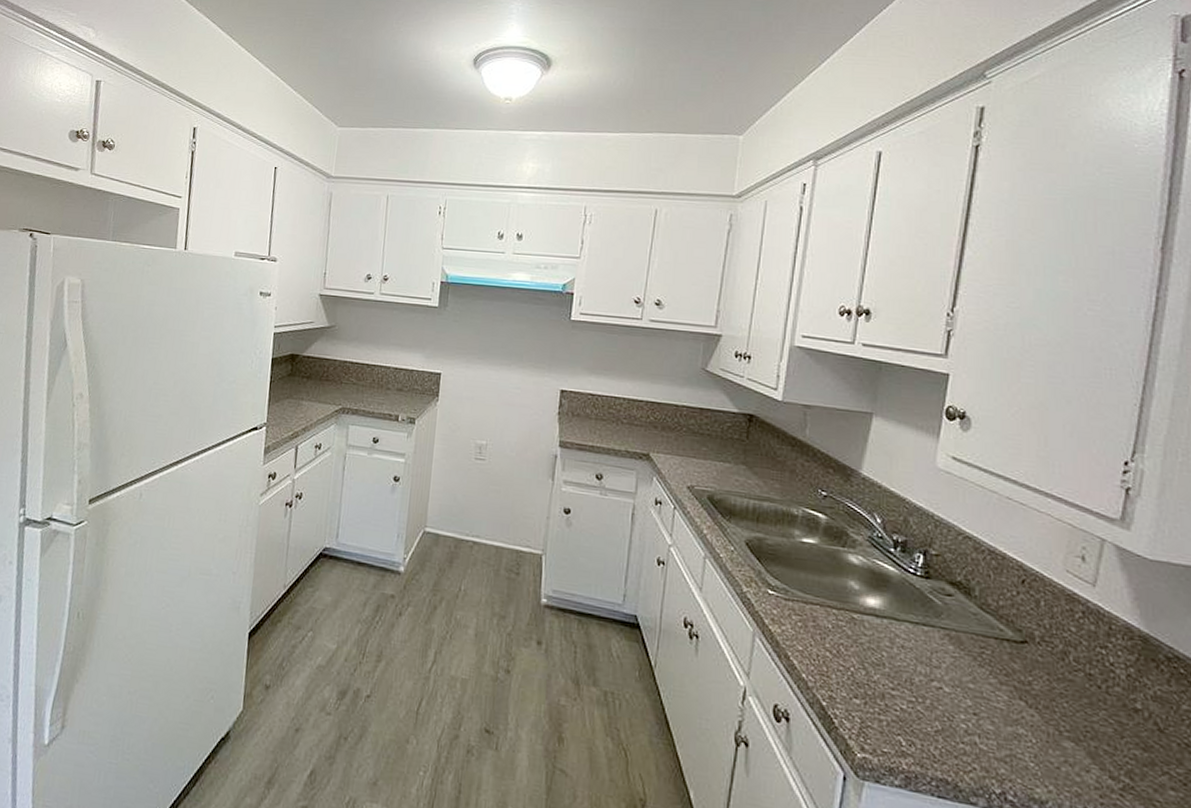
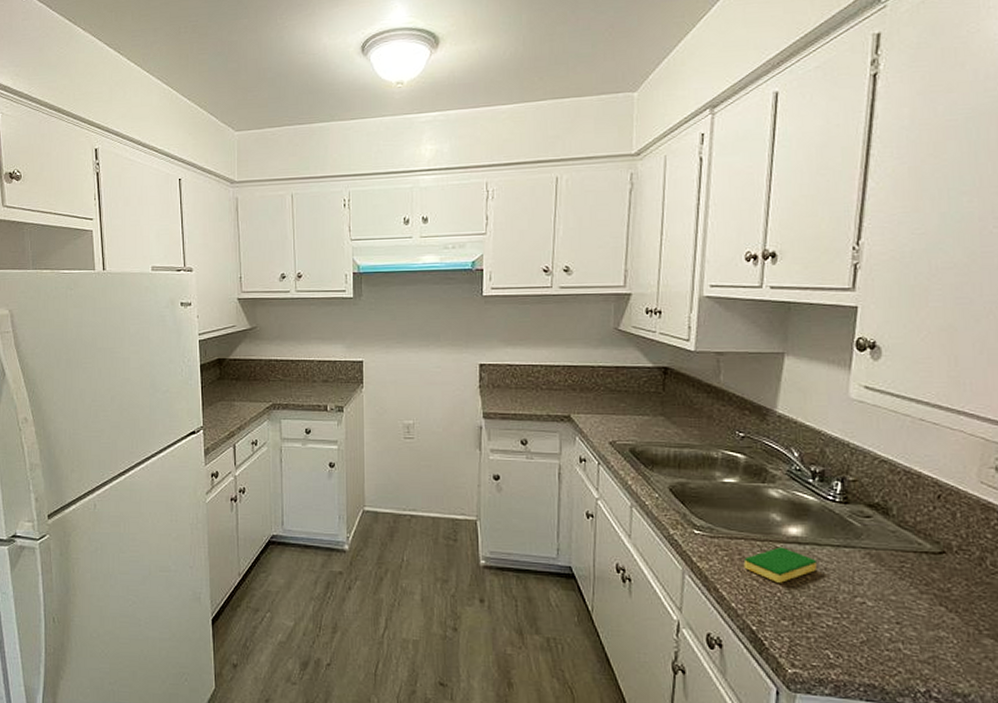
dish sponge: none [817,617,893,657] -> present [743,547,816,583]

